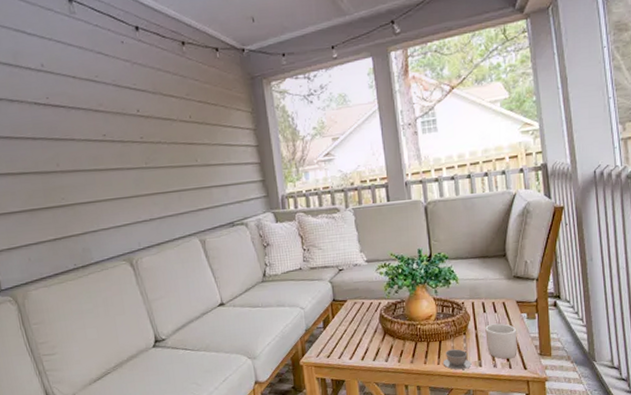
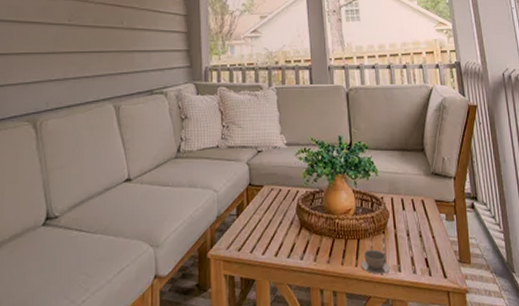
mug: present [485,323,517,359] -> none [404,223,437,265]

